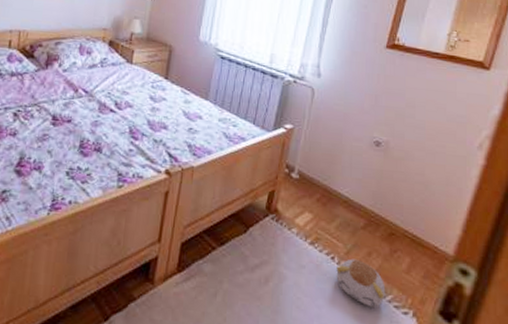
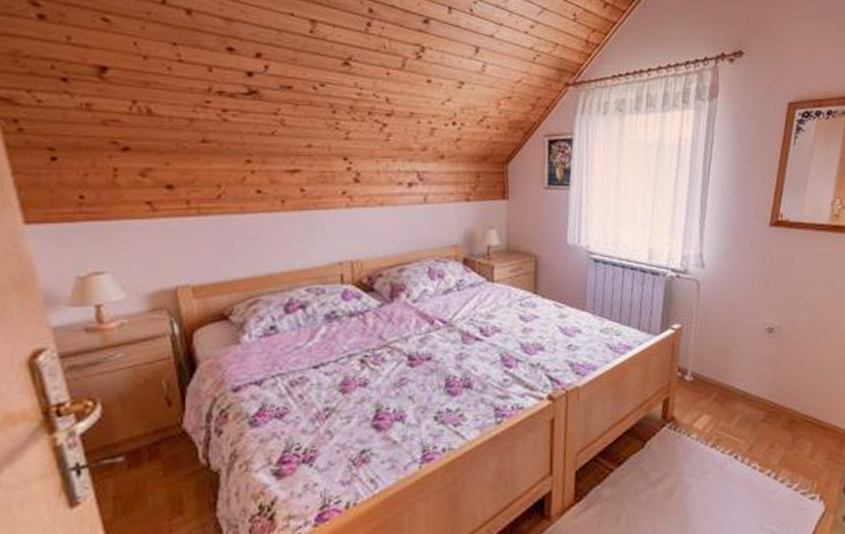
plush toy: present [336,258,386,307] -> none [741,453,792,499]

